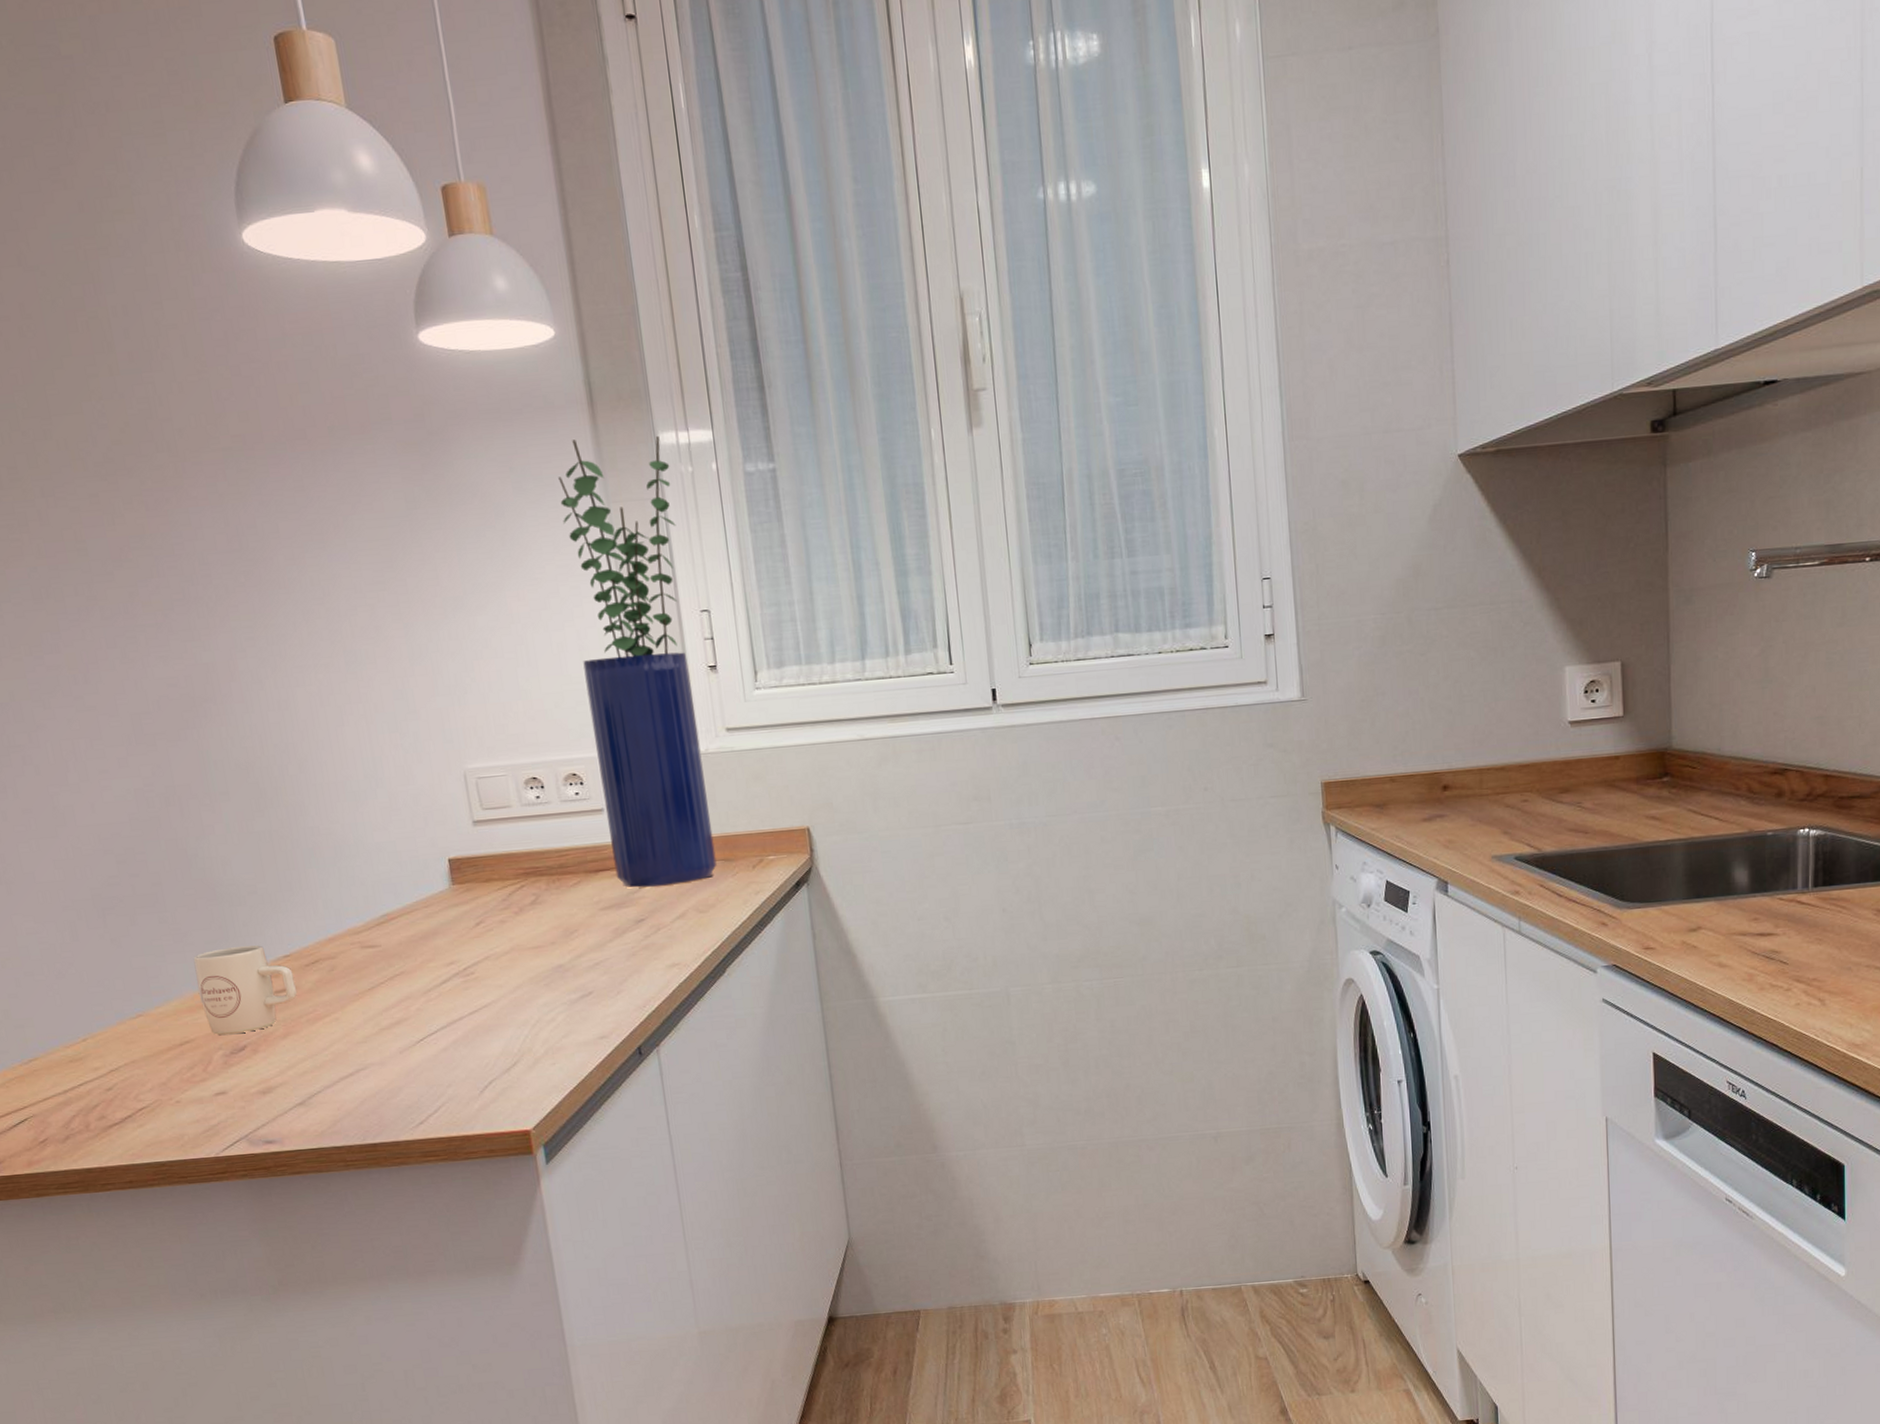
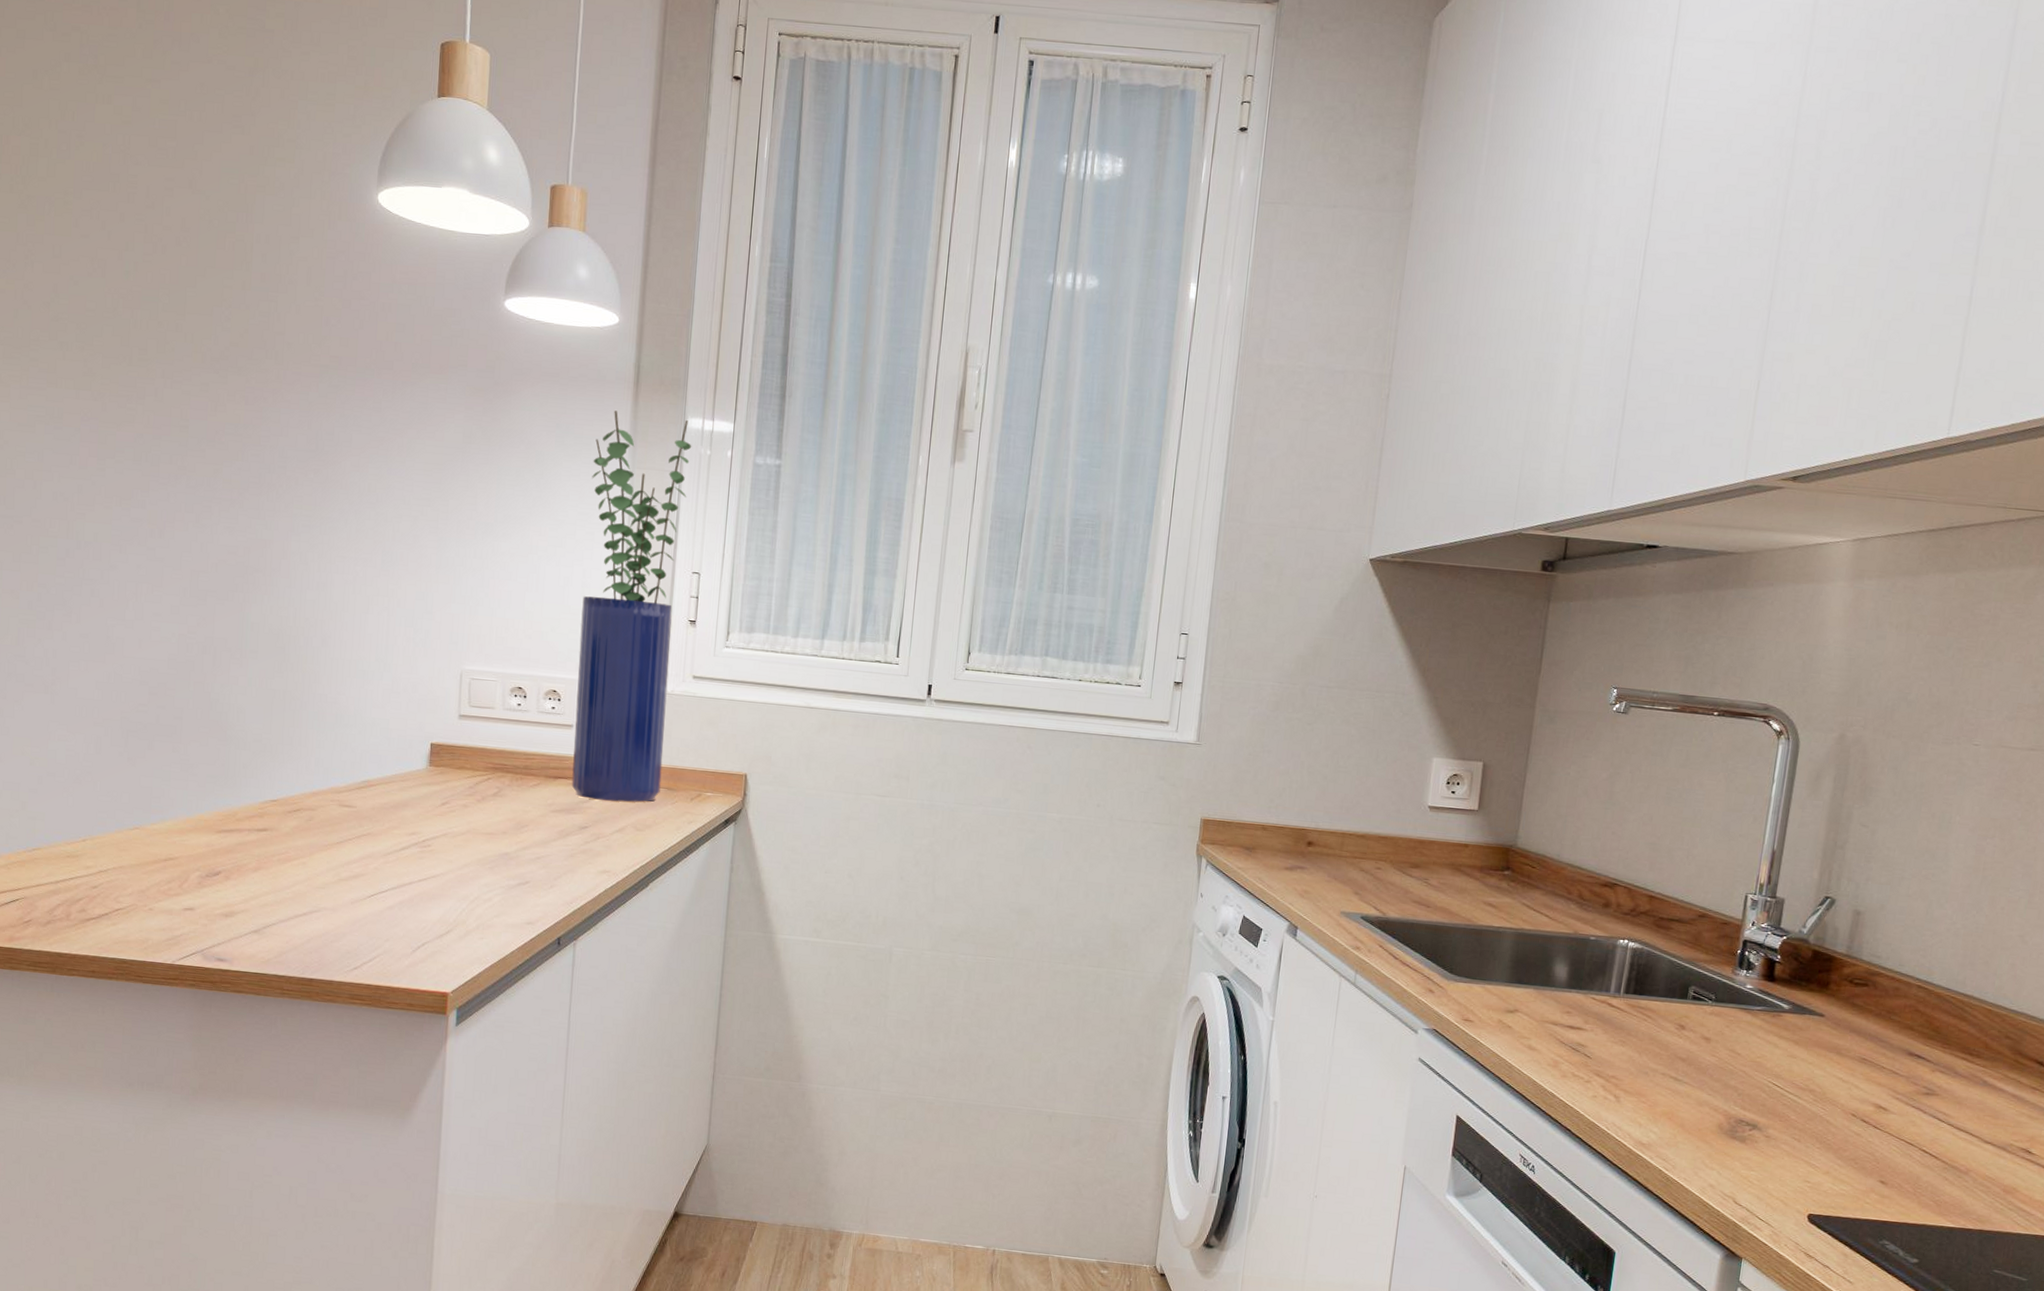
mug: present [193,945,298,1036] -> none [191,783,276,861]

